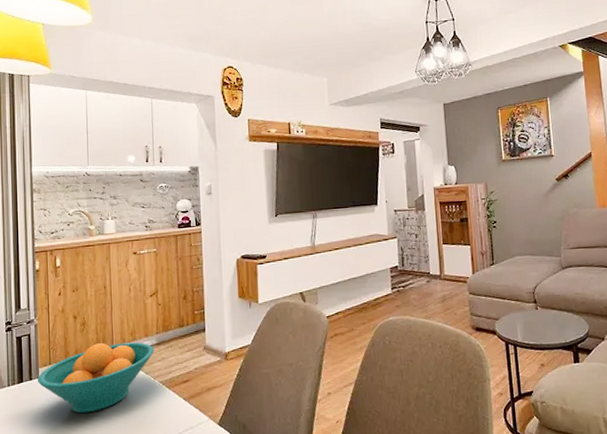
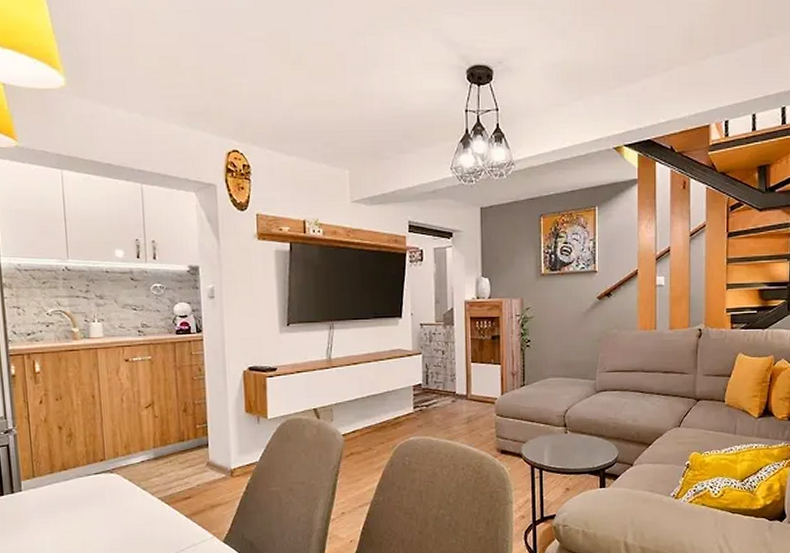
fruit bowl: present [37,342,154,414] -> none [19,456,152,529]

